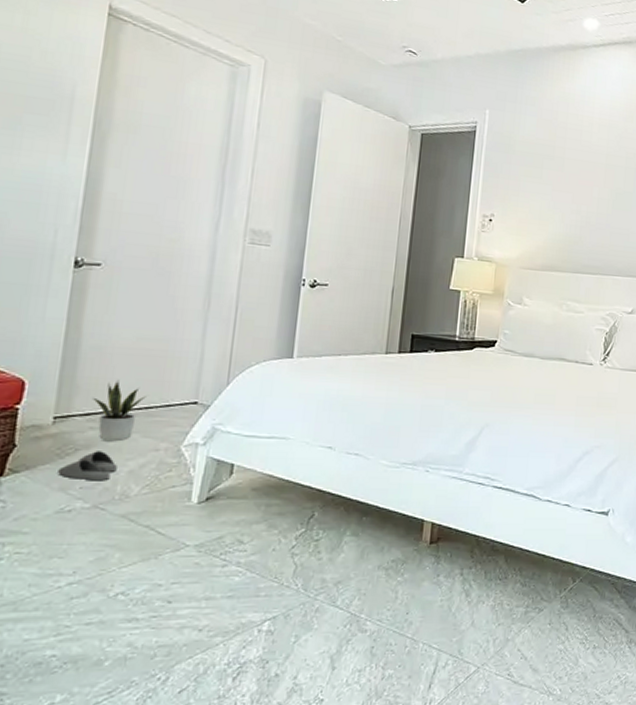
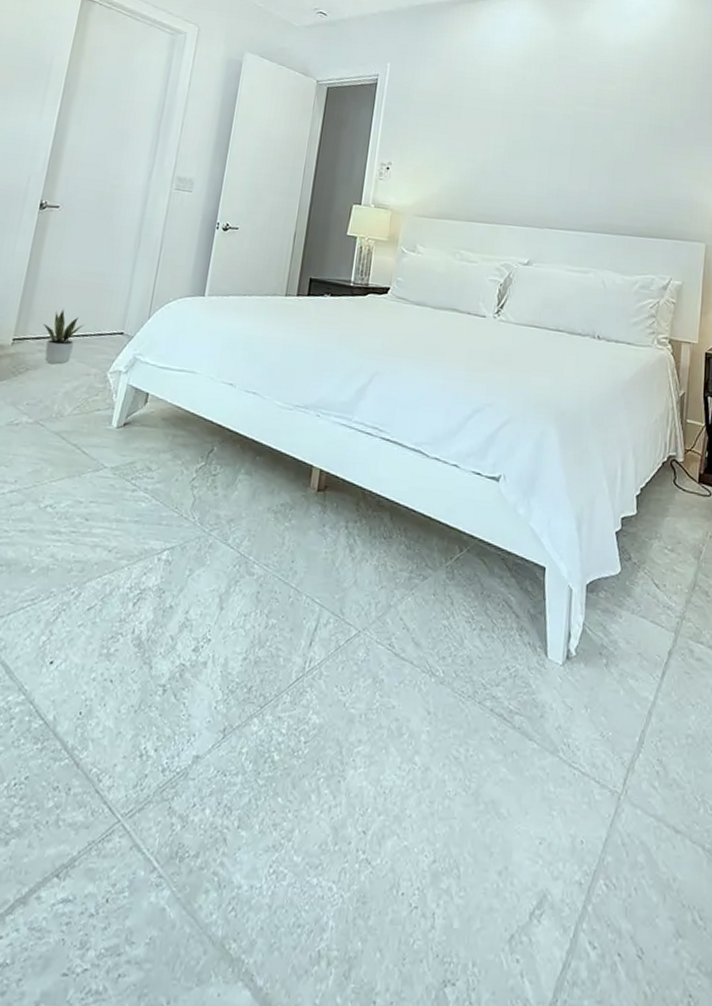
slippers: present [58,451,117,481] -> none [11,371,57,400]

